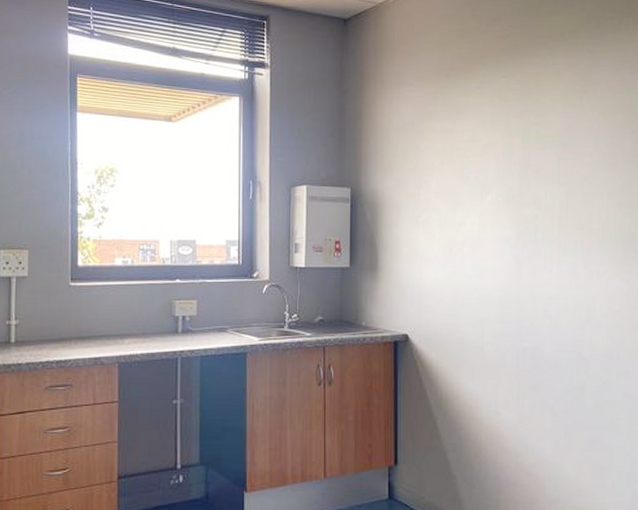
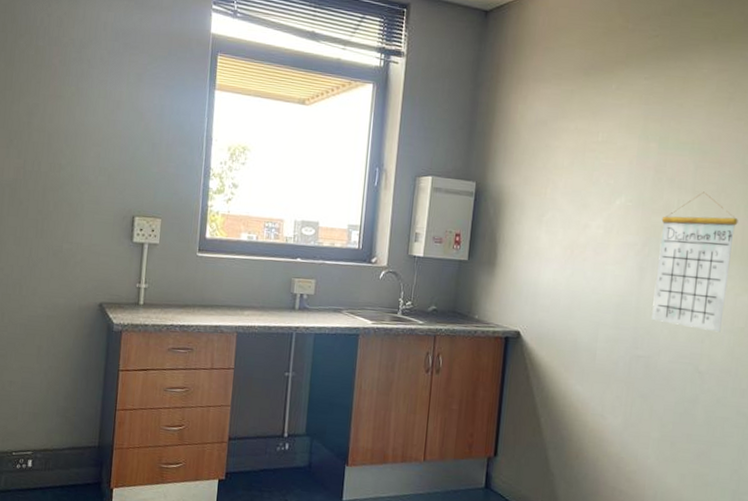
calendar: none [532,181,603,318] -> present [651,191,738,333]

